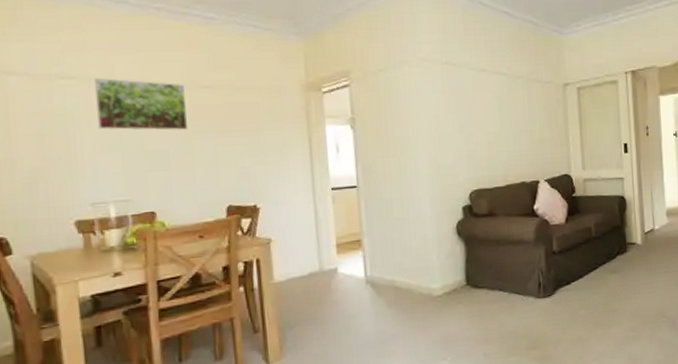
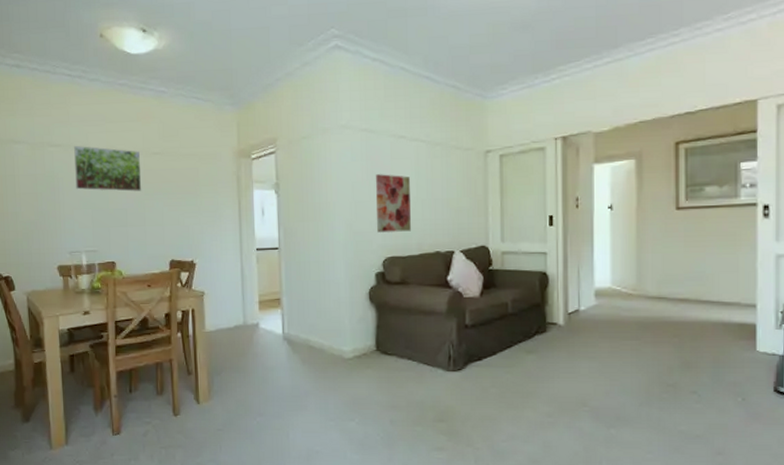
wall art: none [459,107,496,165] -> present [376,174,411,232]

